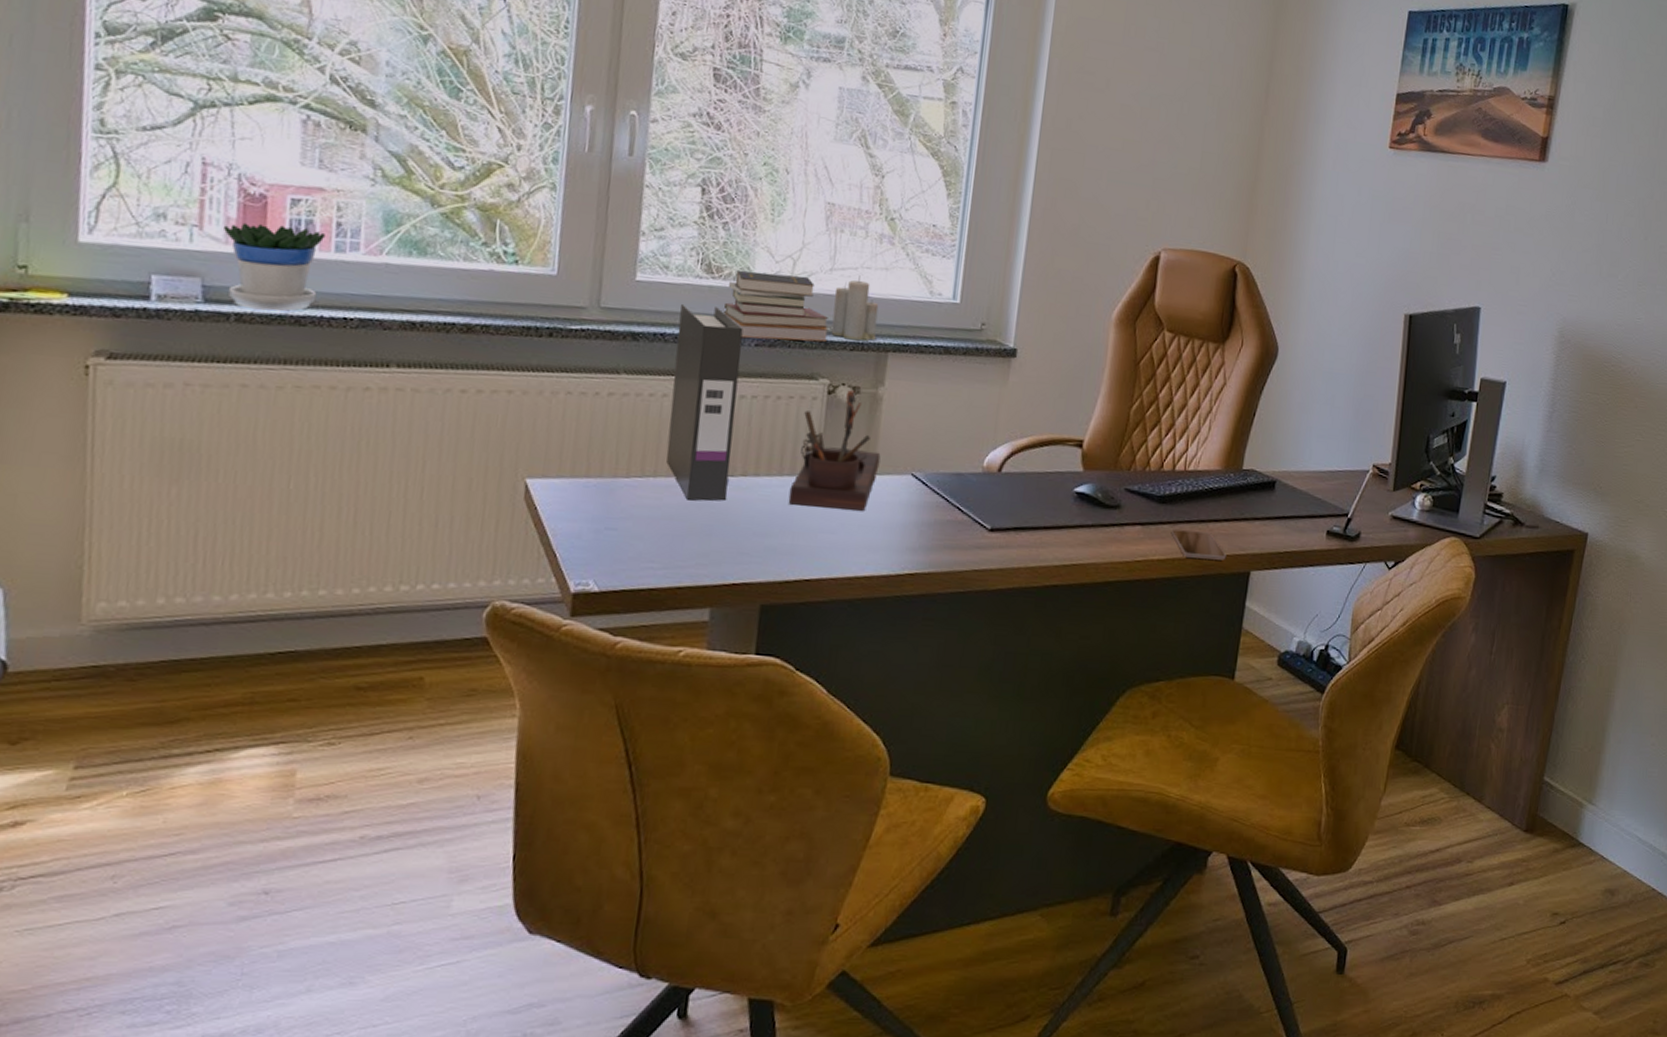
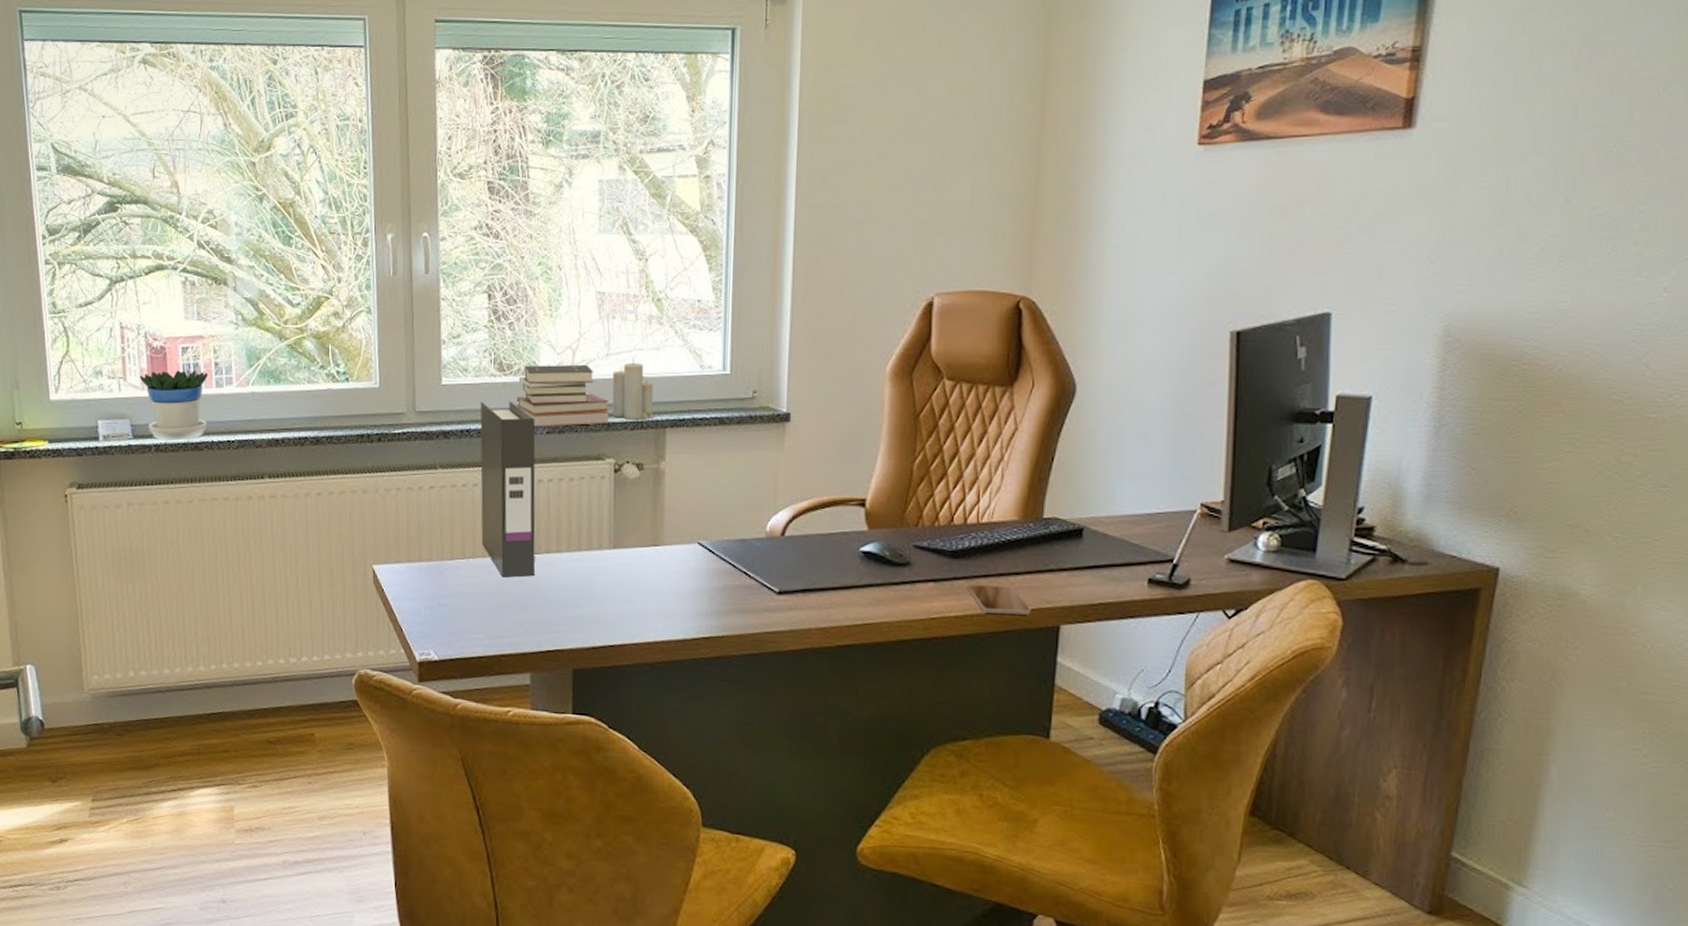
desk organizer: present [788,390,881,511] -> none [588,467,668,580]

